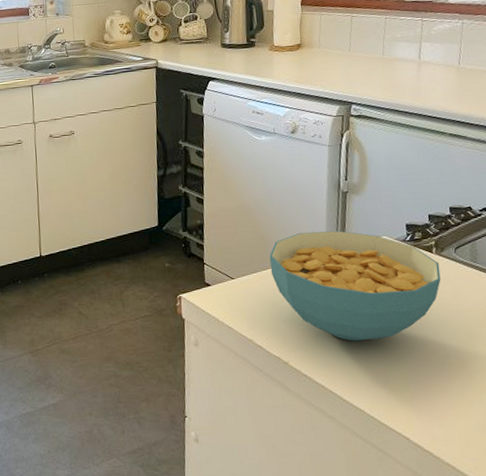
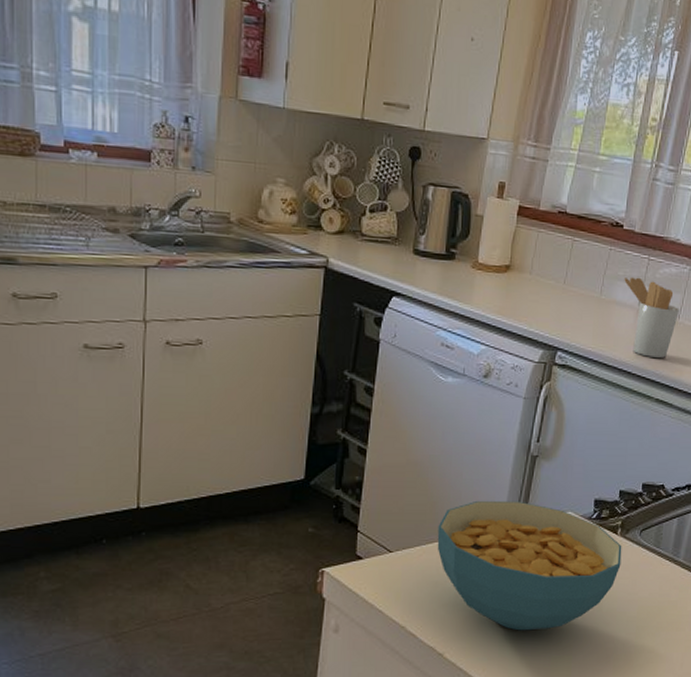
utensil holder: none [402,36,460,100] -> present [624,277,680,358]

